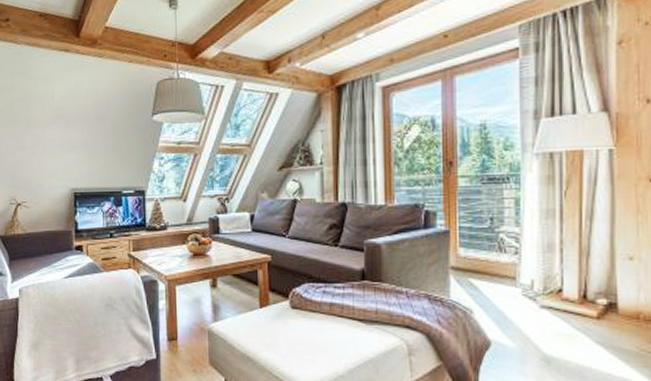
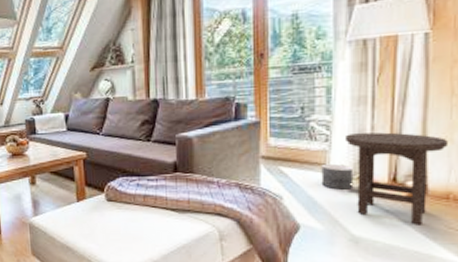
planter: none [511,277,544,305] -> present [321,163,354,190]
stool: none [535,247,637,346] -> present [346,132,449,225]

